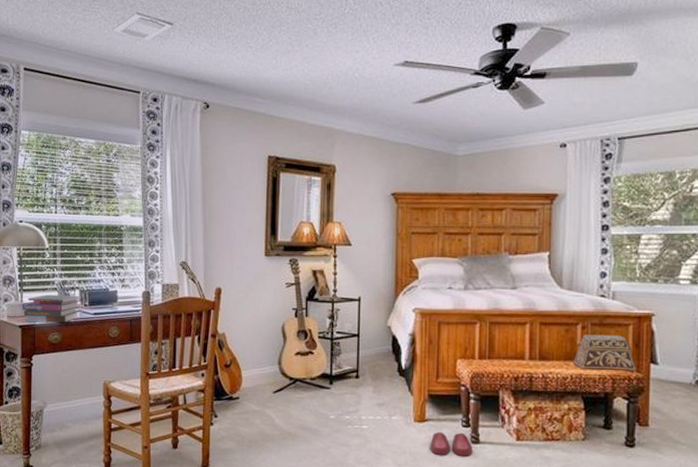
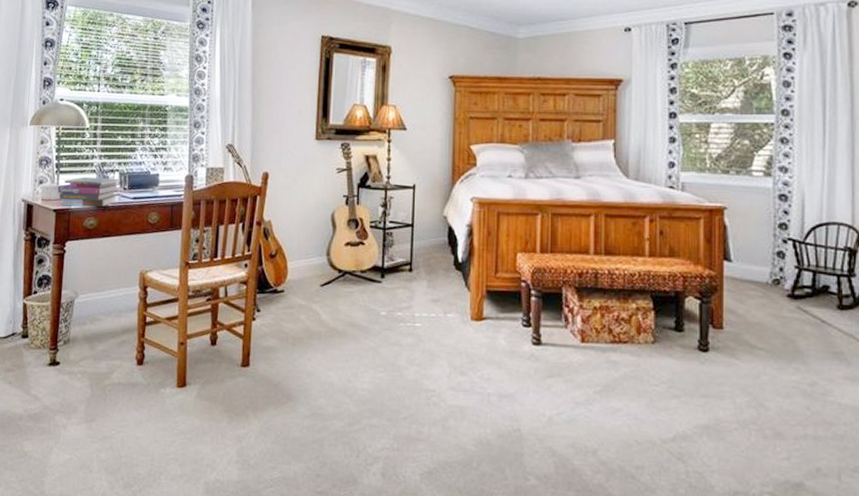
slippers: present [430,431,473,456] -> none [488,331,534,359]
decorative box: present [573,334,638,372] -> none [641,228,710,269]

